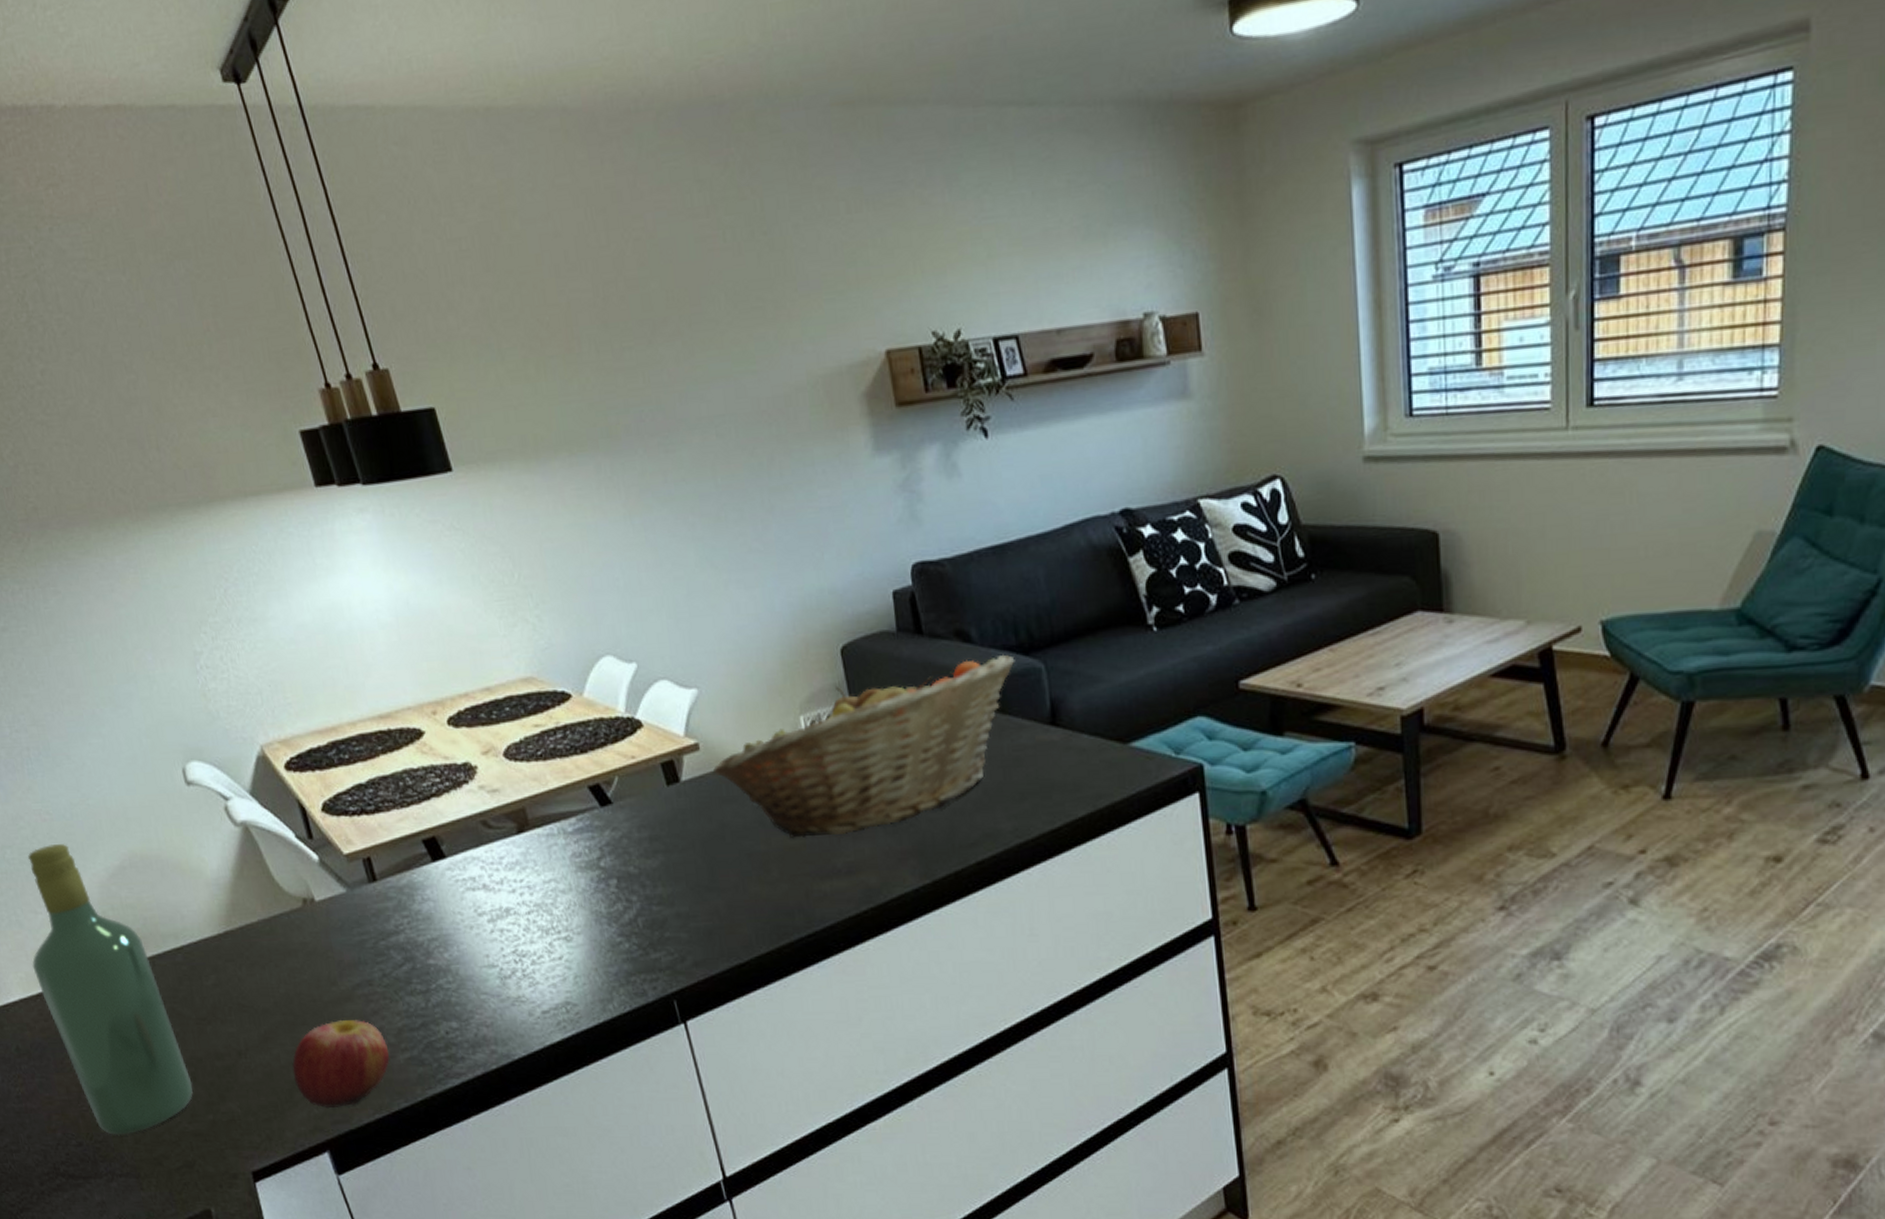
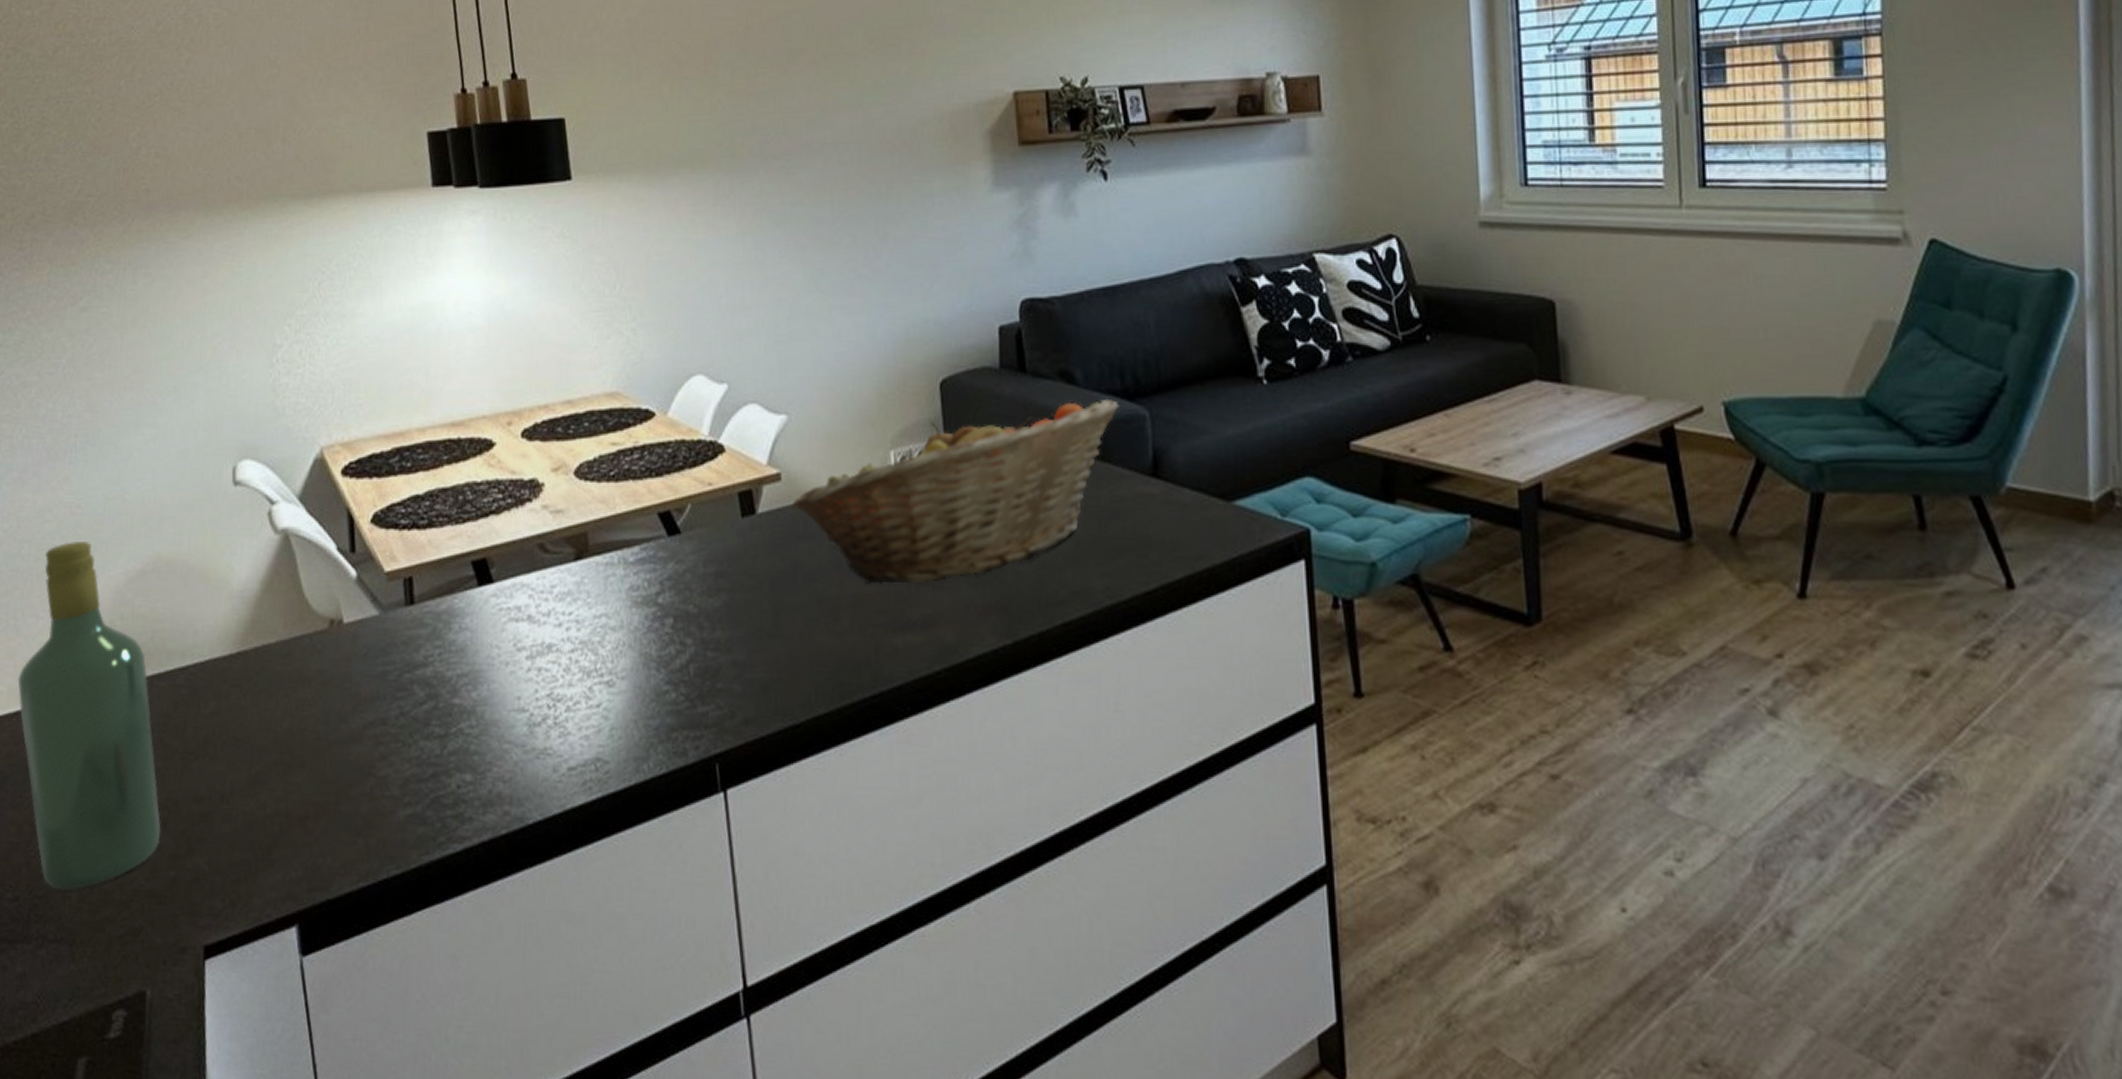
apple: present [292,1020,390,1109] -> none [276,764,390,872]

